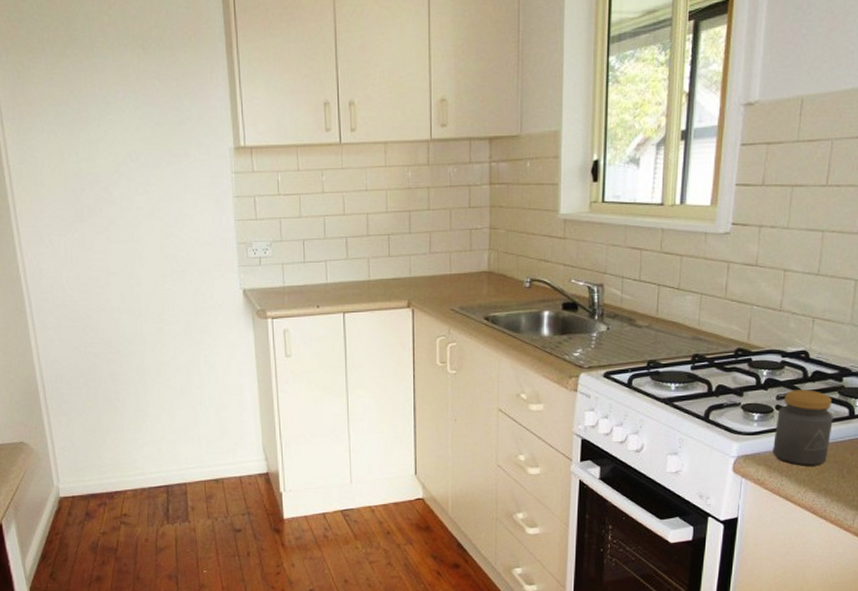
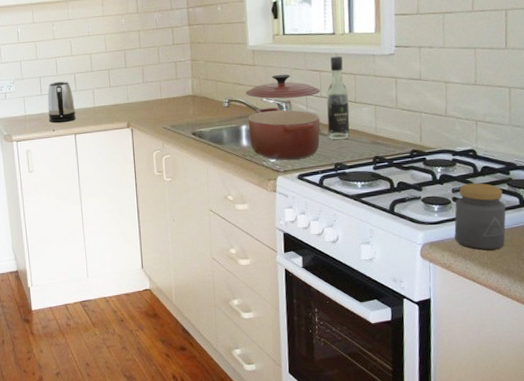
kettle: none [312,246,347,297] -> present [47,81,77,123]
saucepan: none [551,251,640,354] -> present [246,74,320,160]
bottle: none [643,232,672,334] -> present [326,56,350,140]

